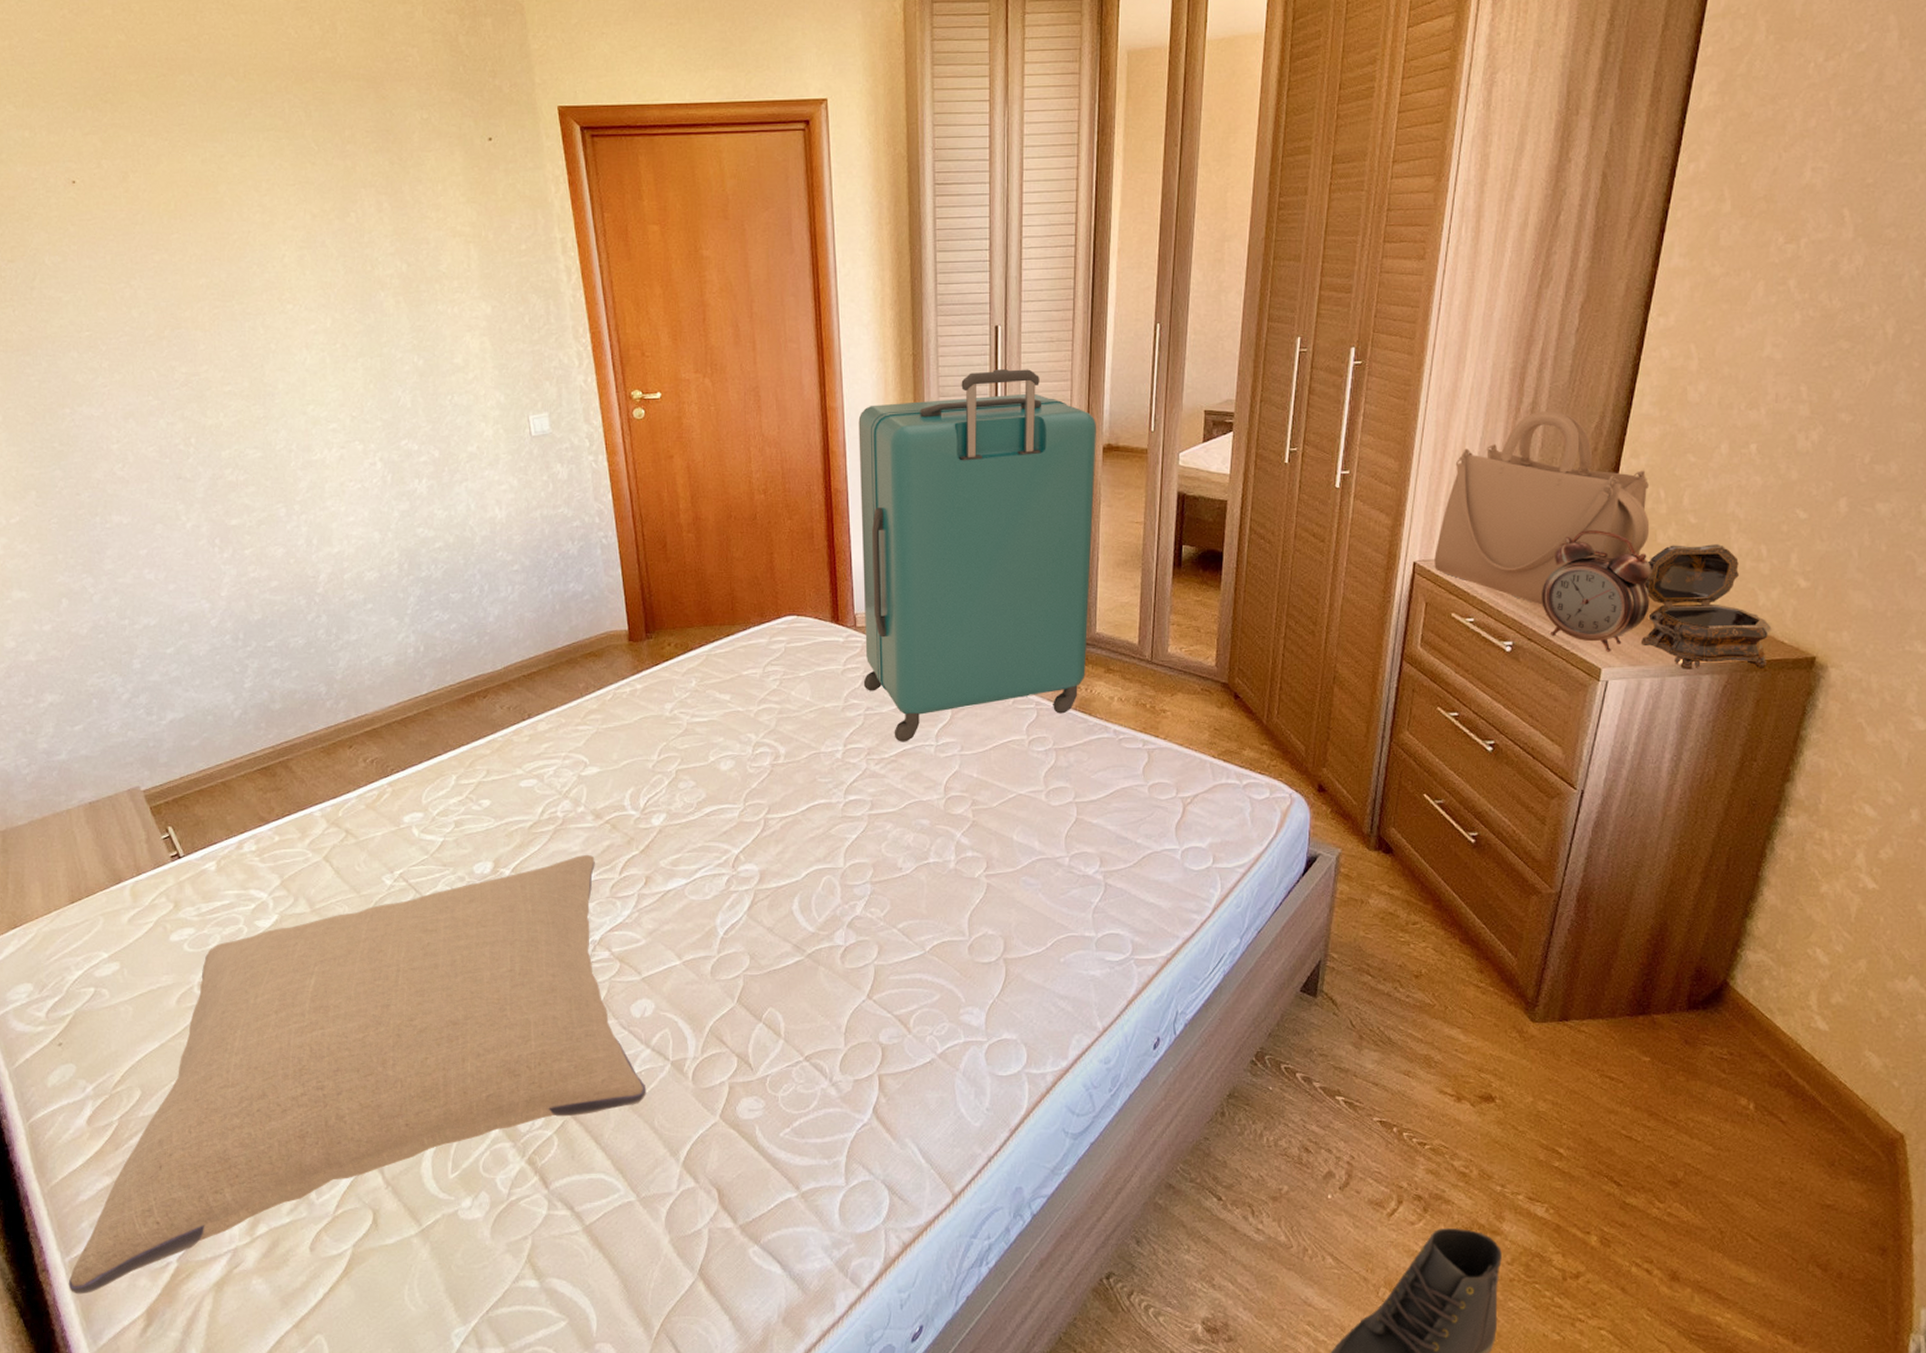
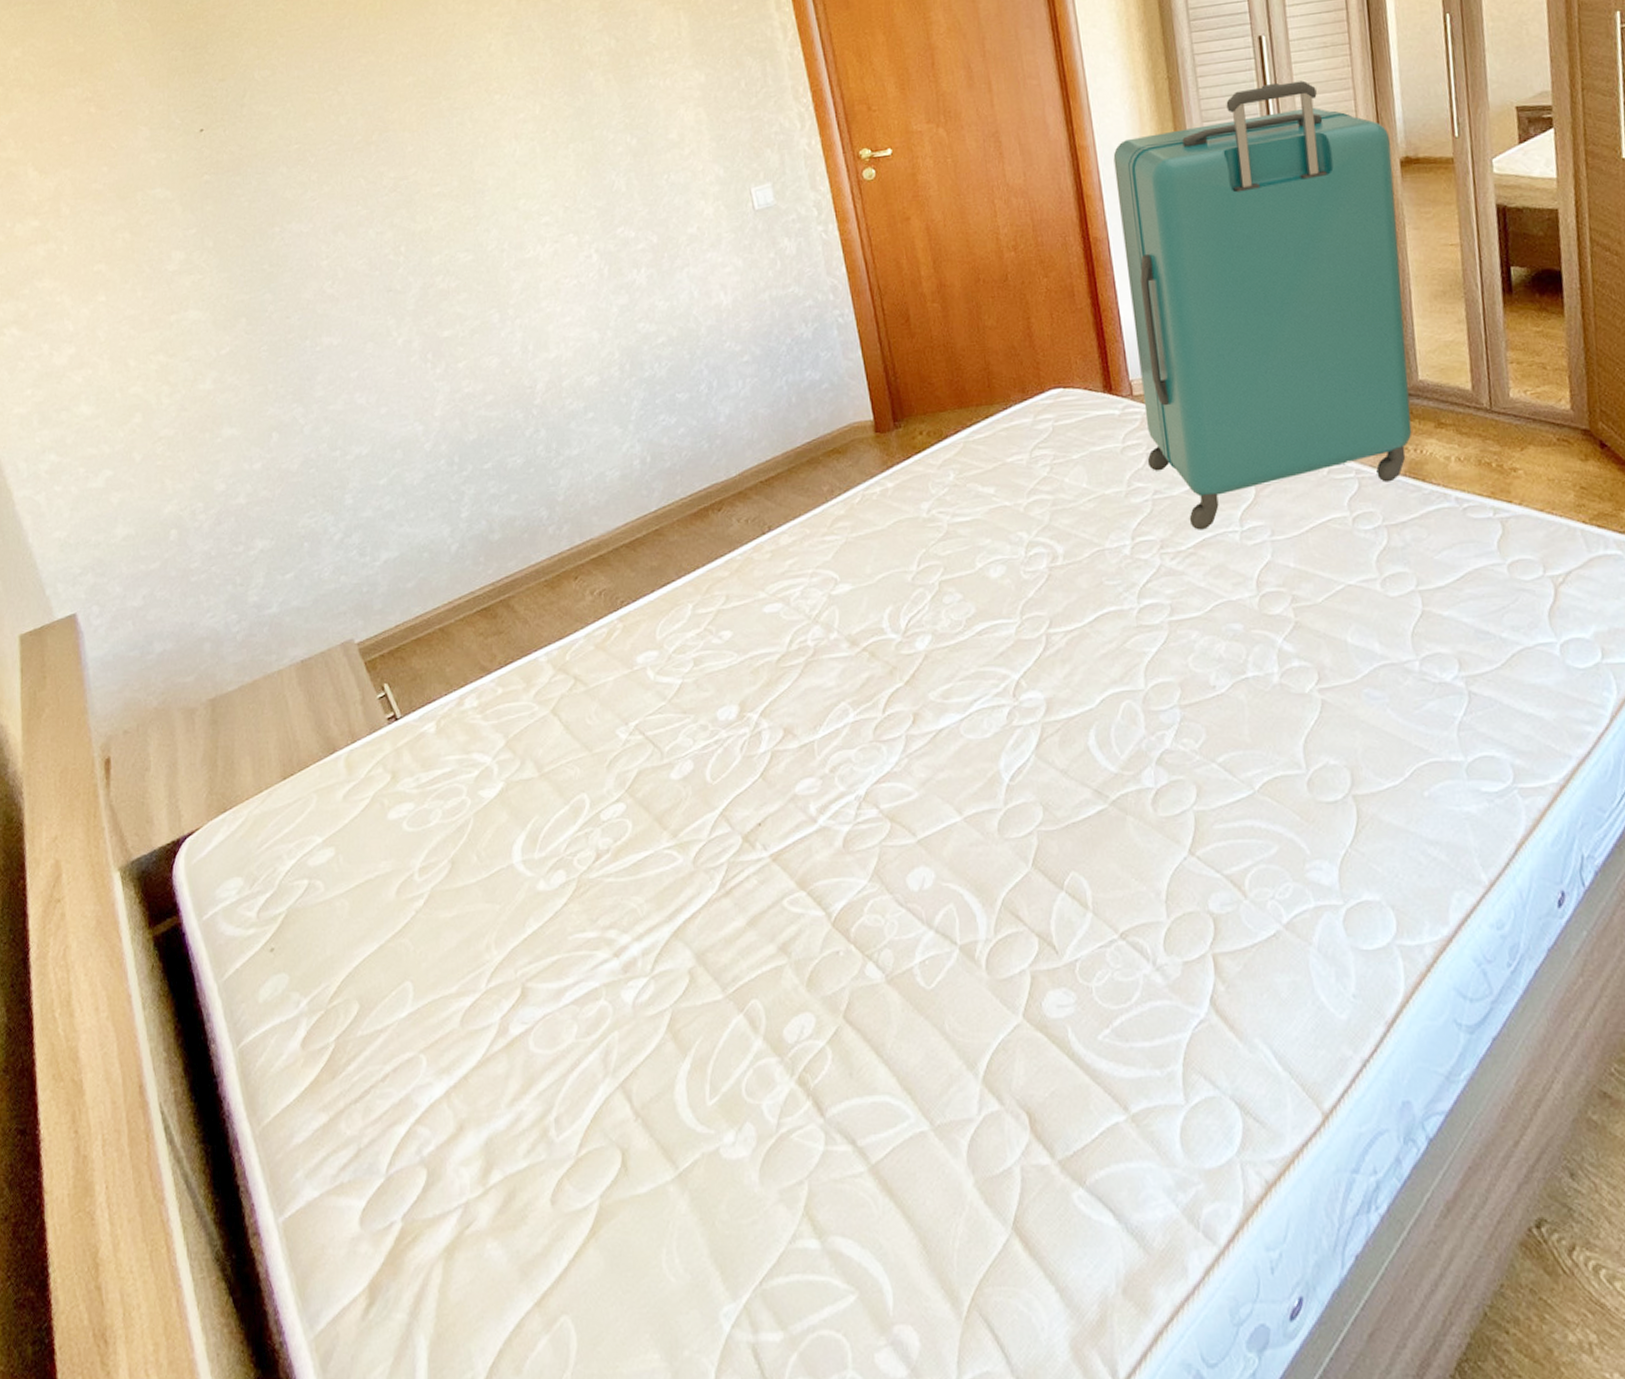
pillow: present [68,854,647,1294] -> none [282,690,933,1265]

